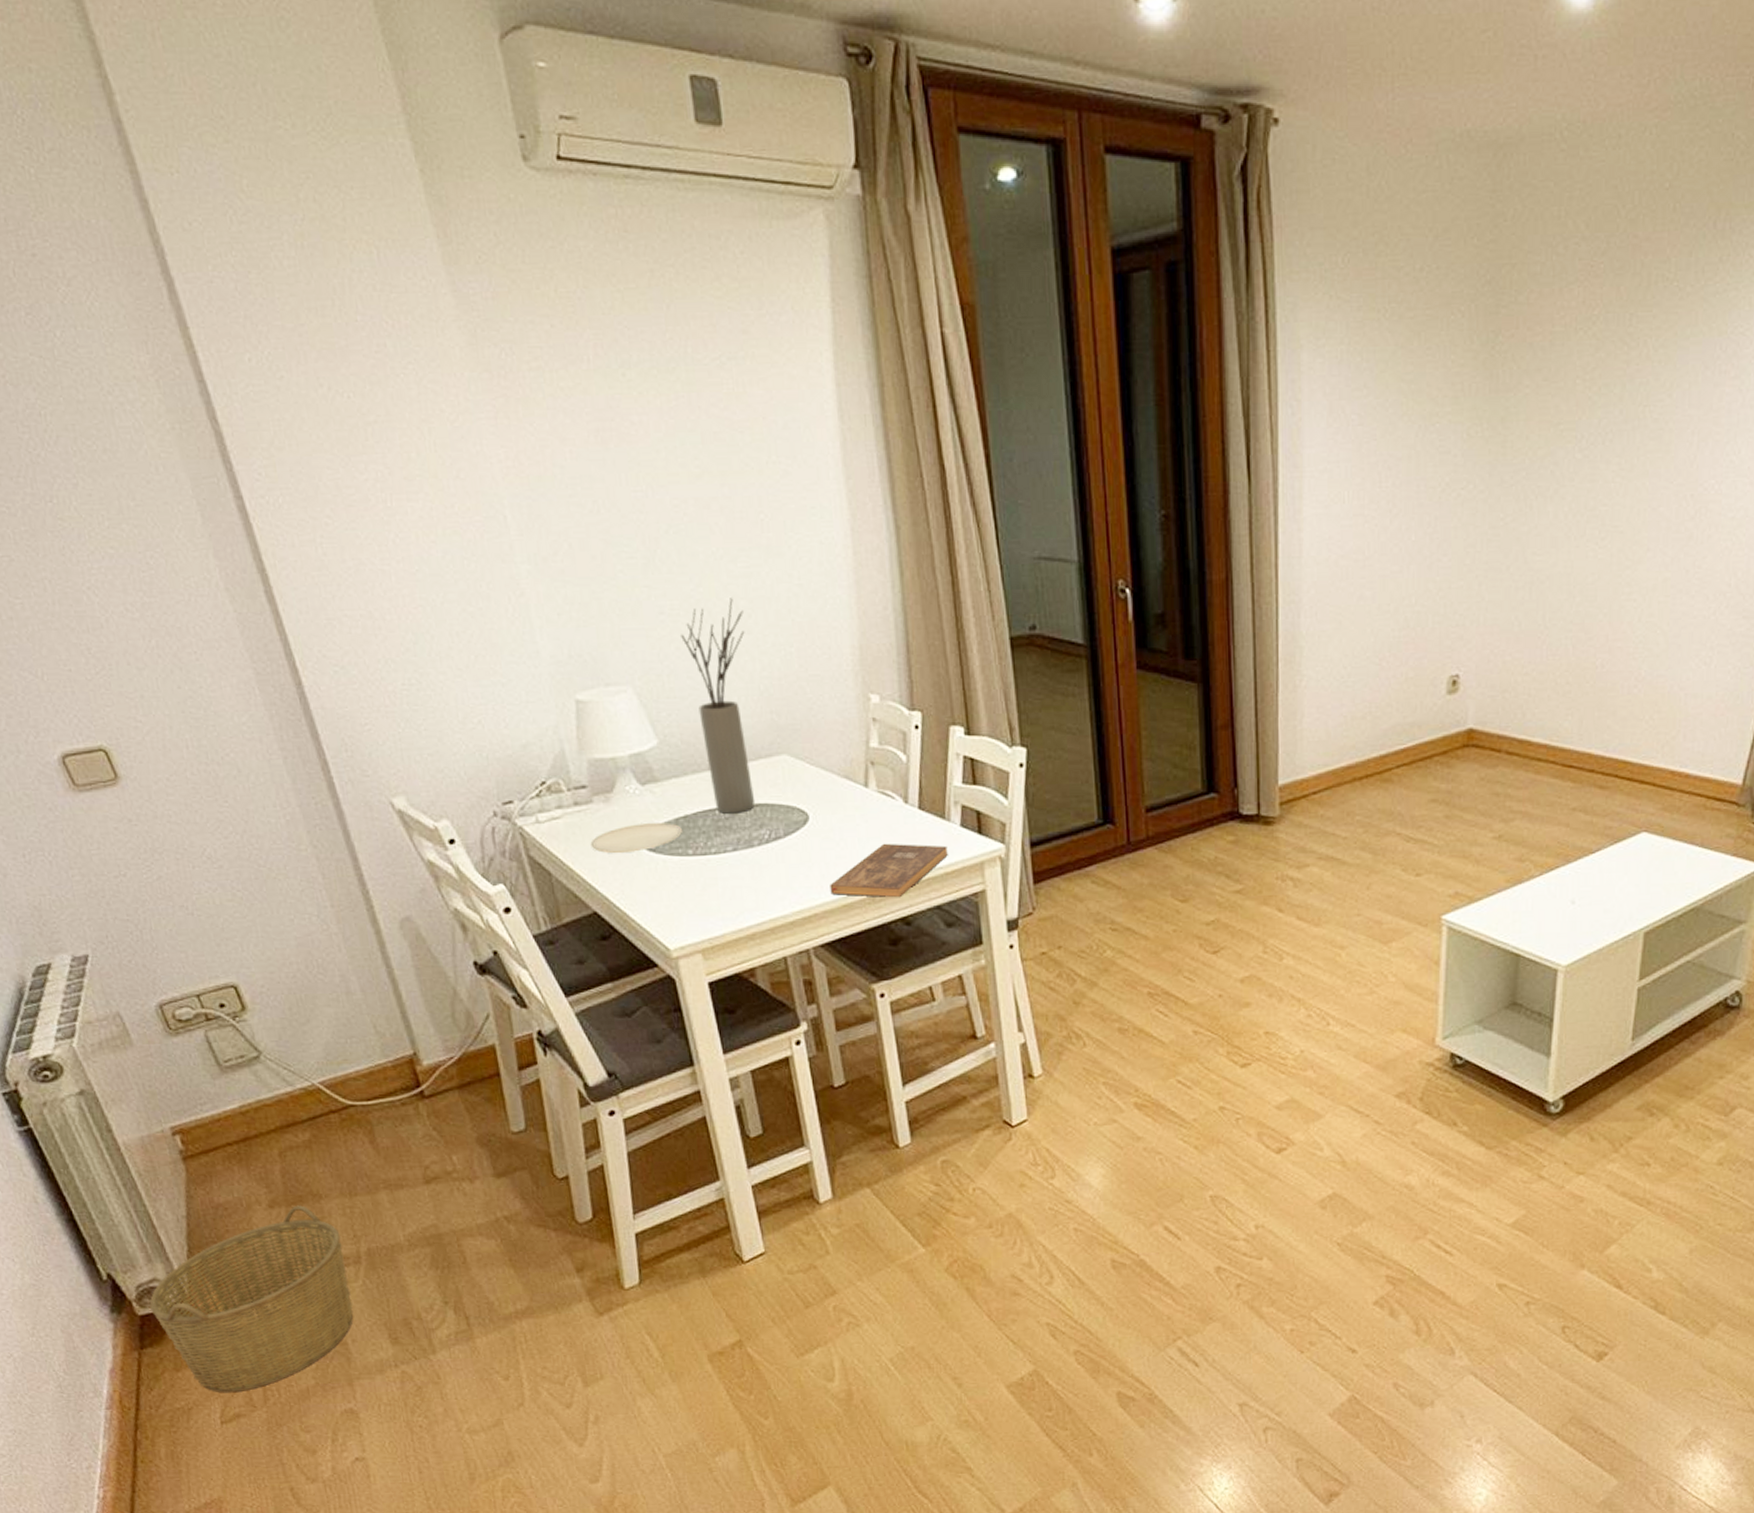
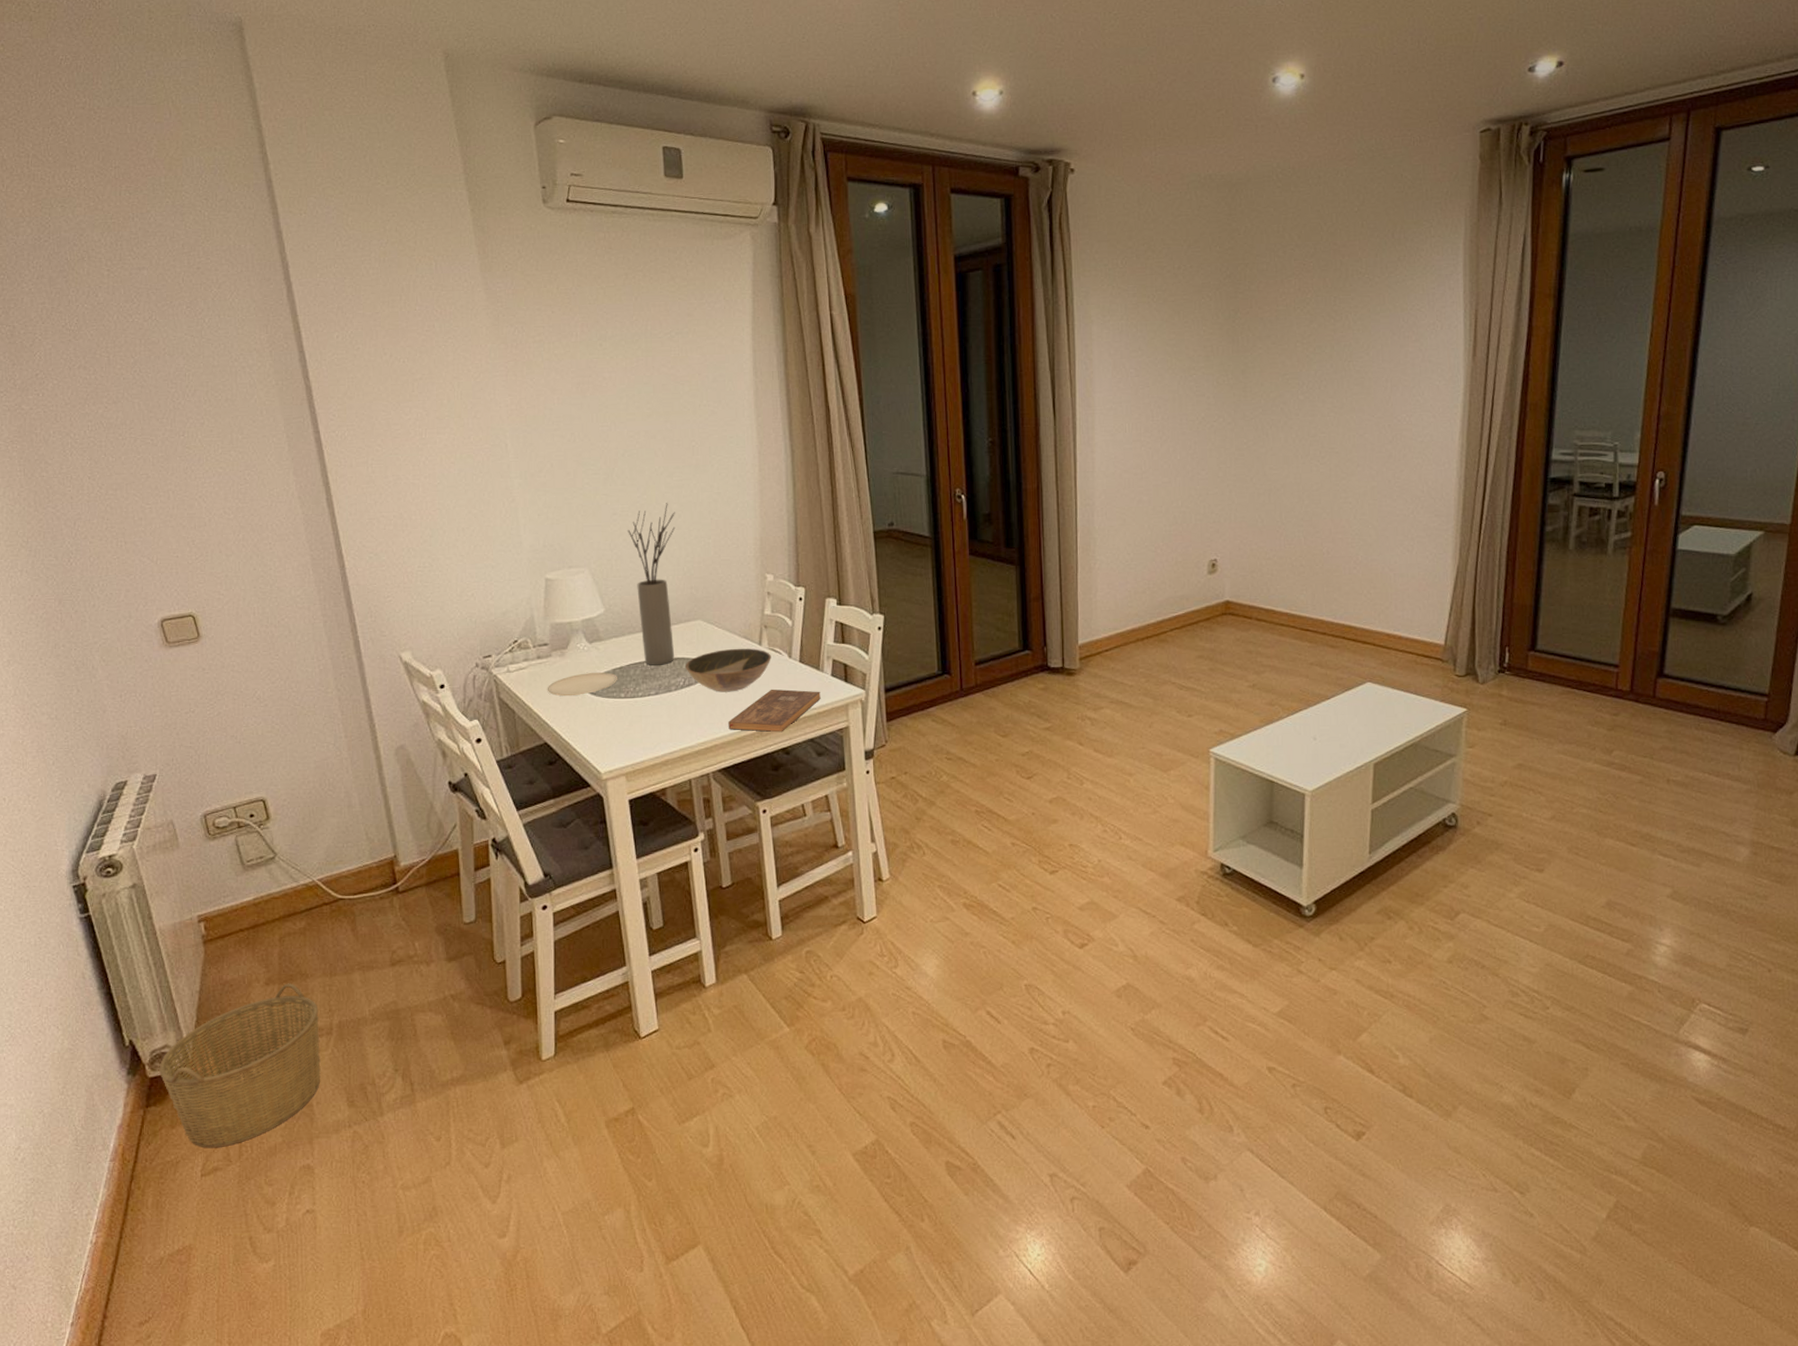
bowl: none [770,791,882,848] -> present [685,648,771,692]

